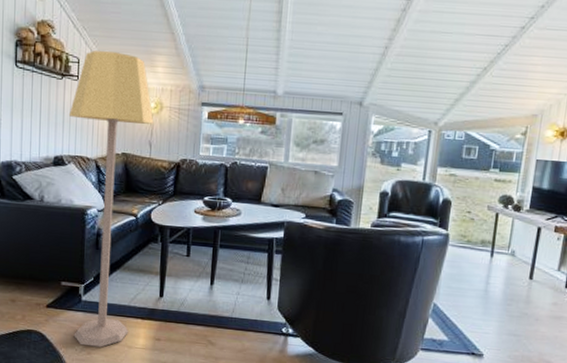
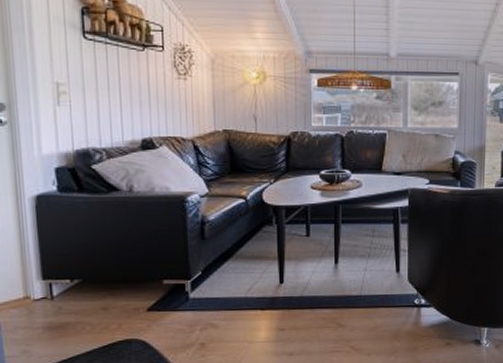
lamp: present [69,51,154,347] -> none [156,17,258,348]

